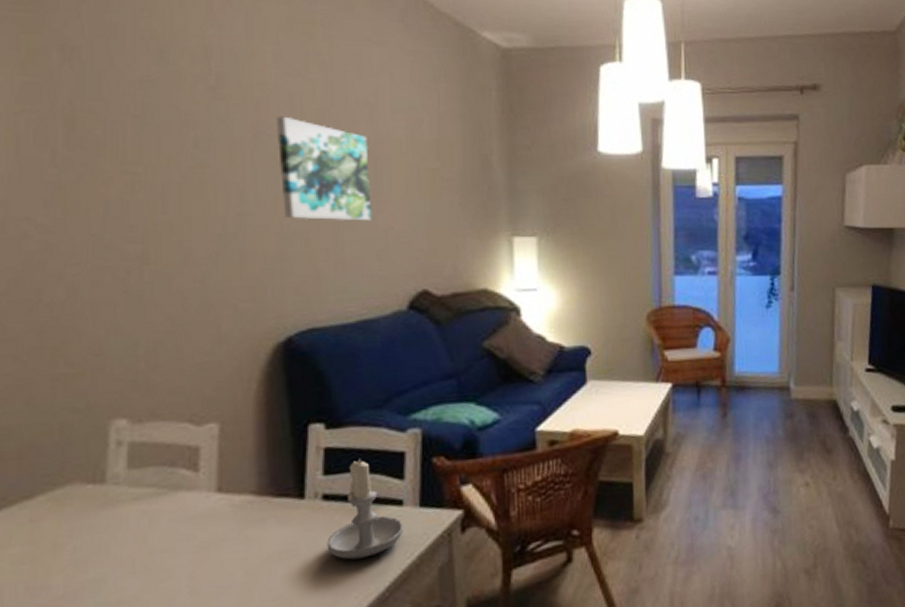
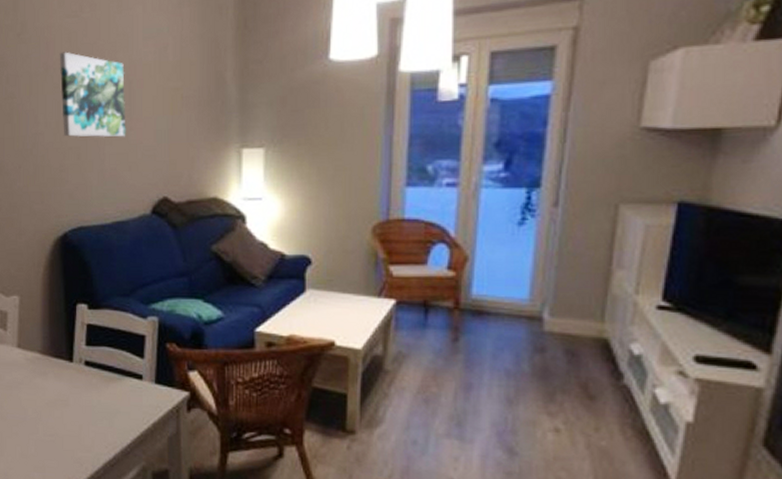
candle: present [327,458,404,560] -> none [87,335,143,417]

